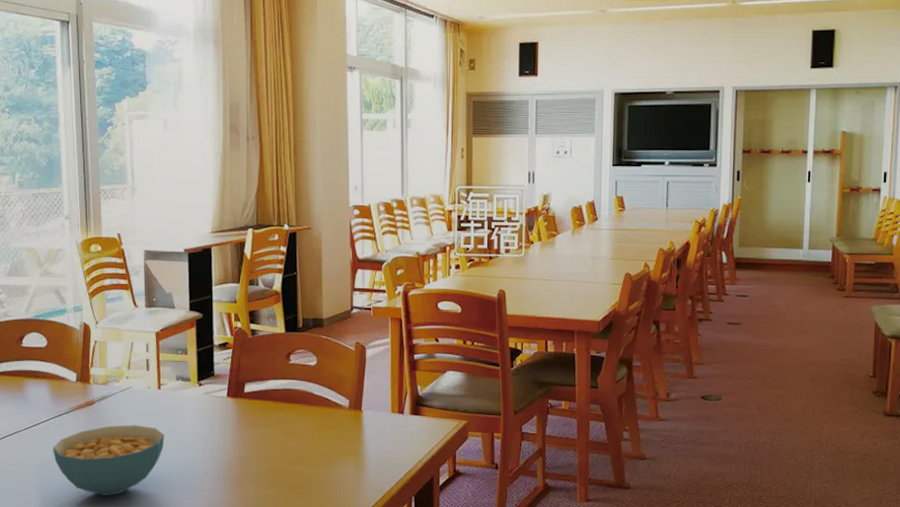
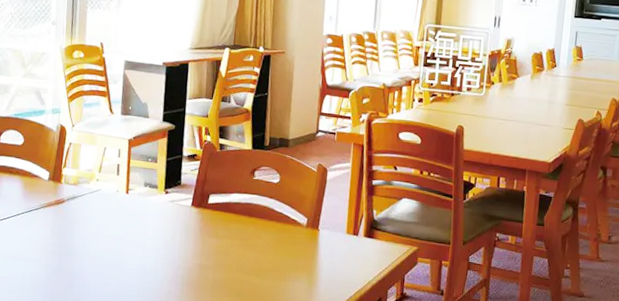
cereal bowl: present [53,425,165,496] -> none [20,225,129,292]

